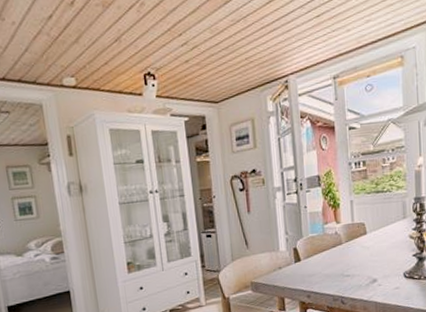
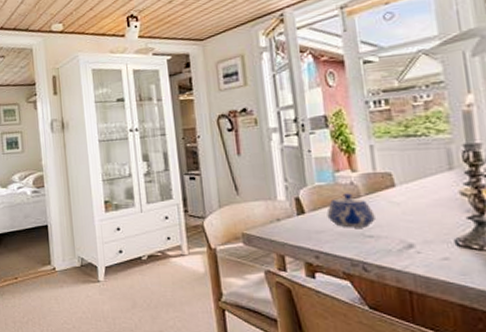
teapot: none [317,241,352,270] -> present [326,193,375,228]

